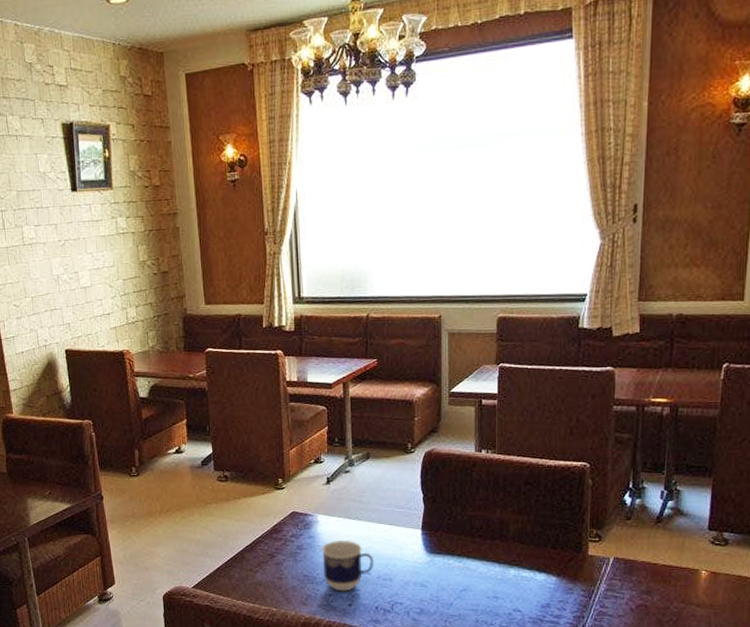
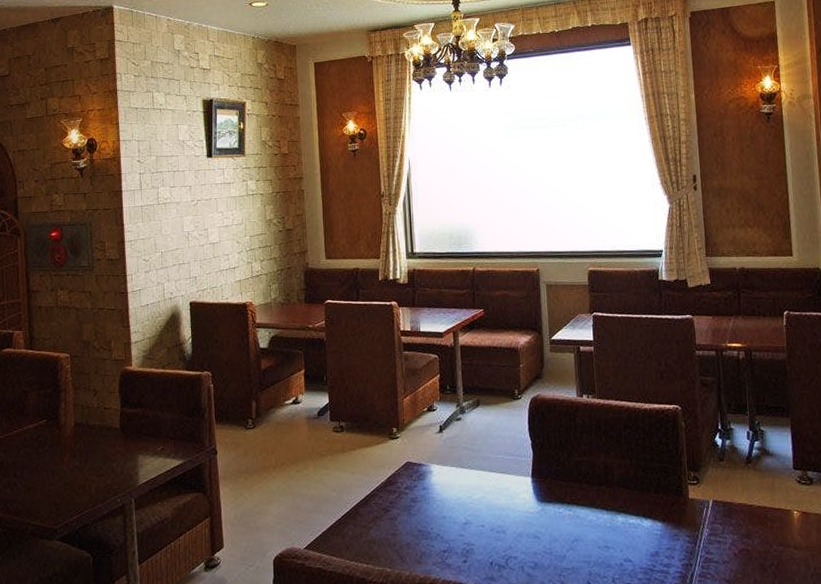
cup: present [321,540,374,591] -> none [435,490,487,547]

